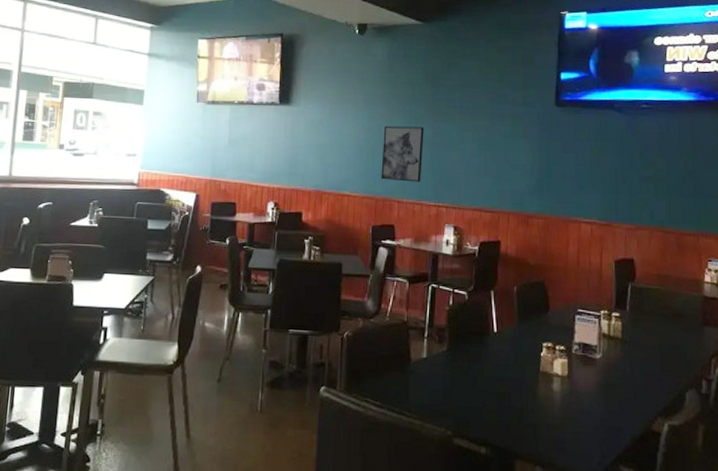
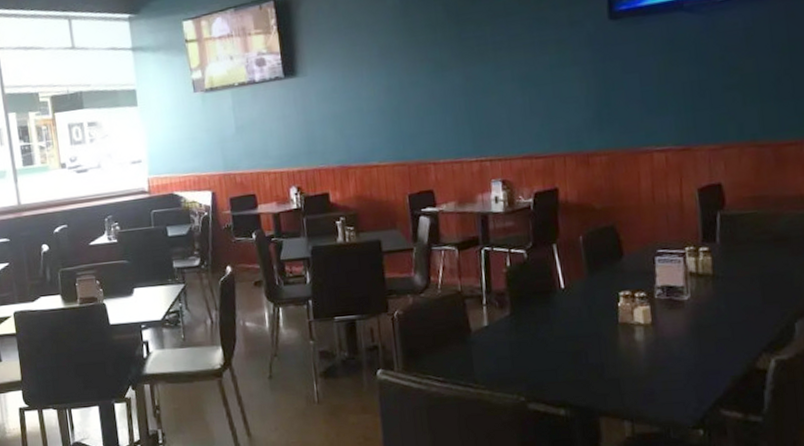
wall art: present [381,125,424,183] -> none [407,74,457,142]

